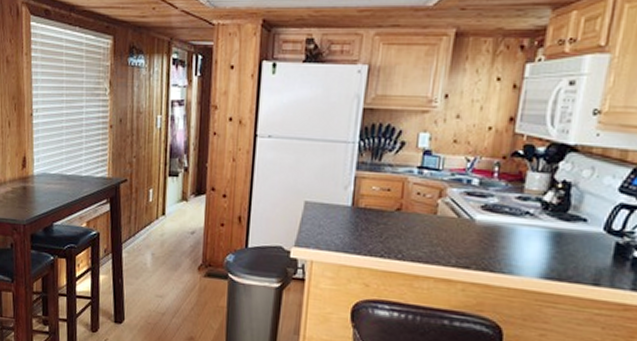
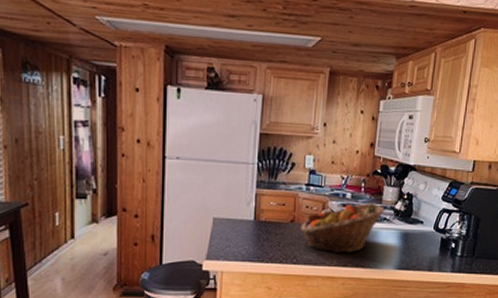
fruit basket: none [408,191,528,253] -> present [300,203,385,253]

